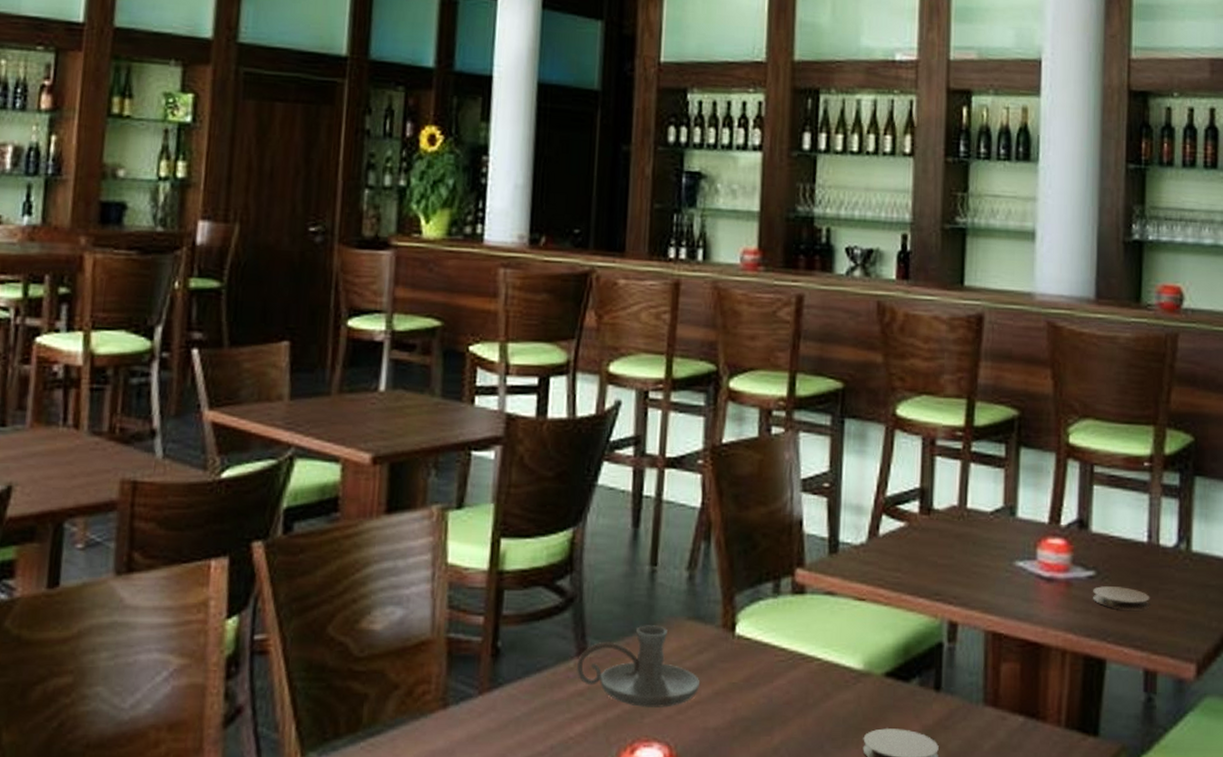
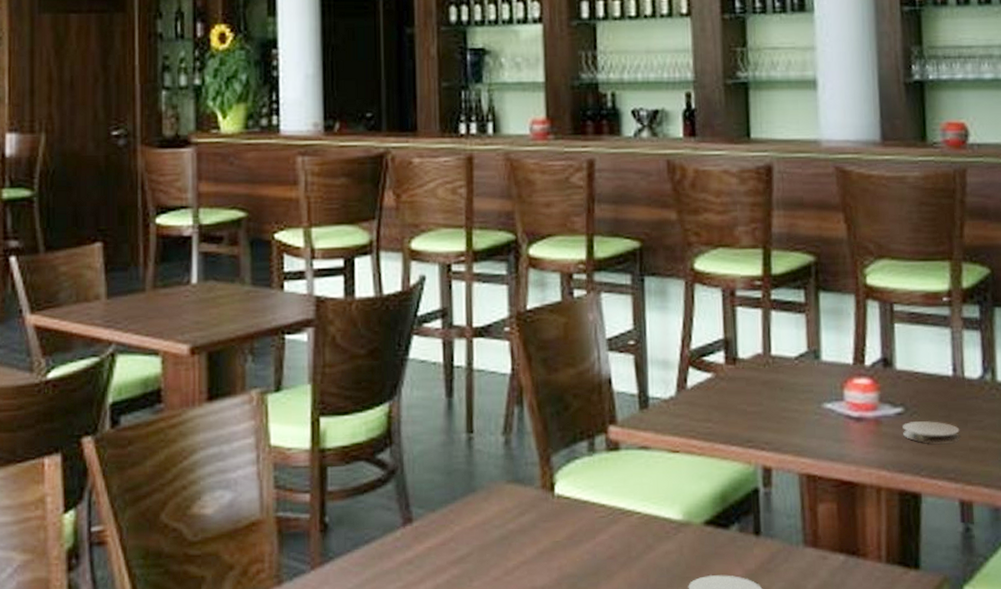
candle holder: present [576,625,700,708] -> none [403,491,524,571]

